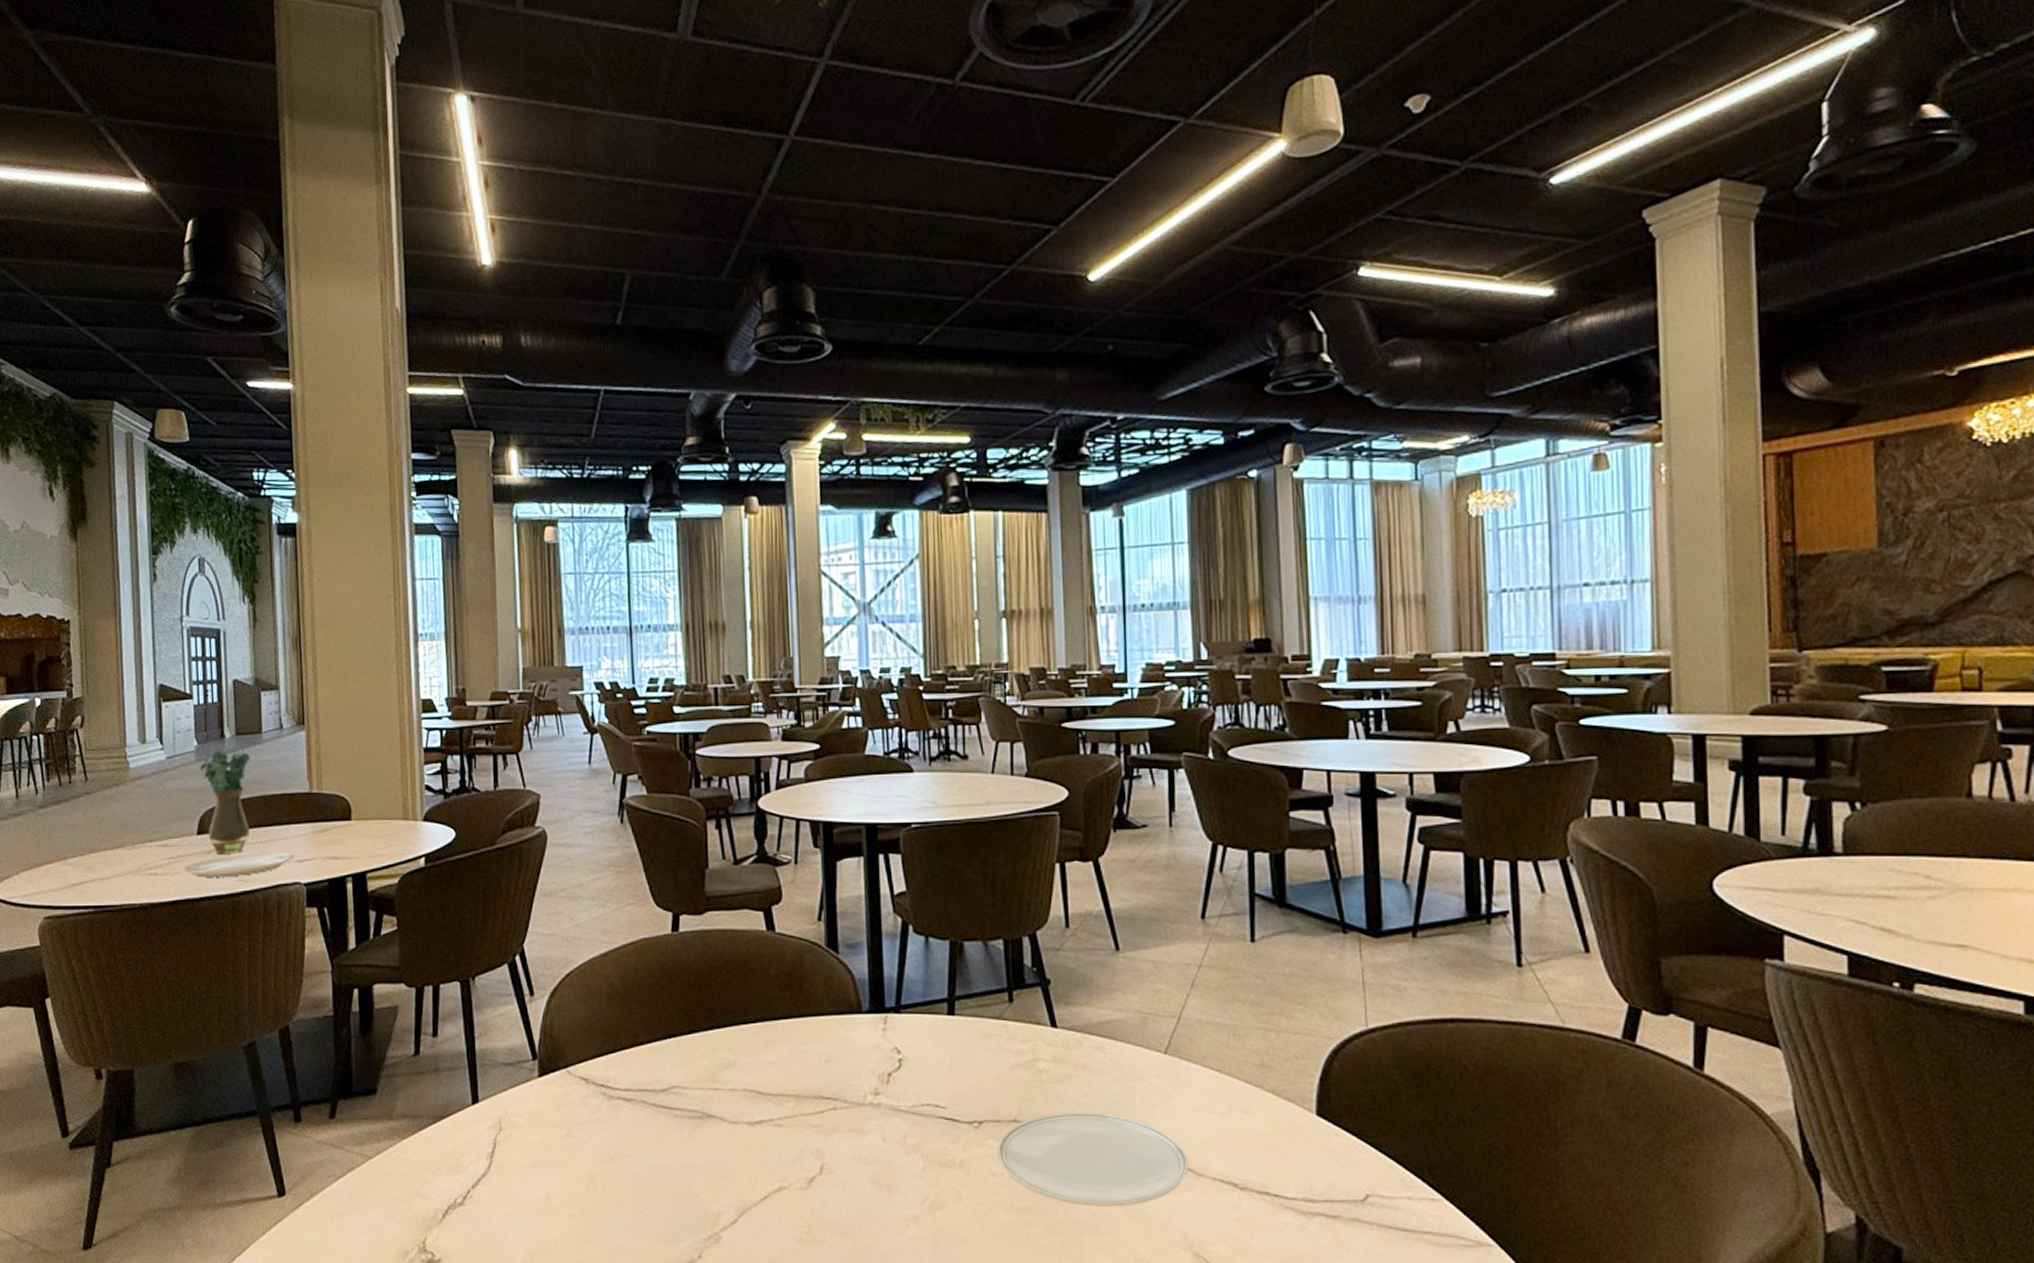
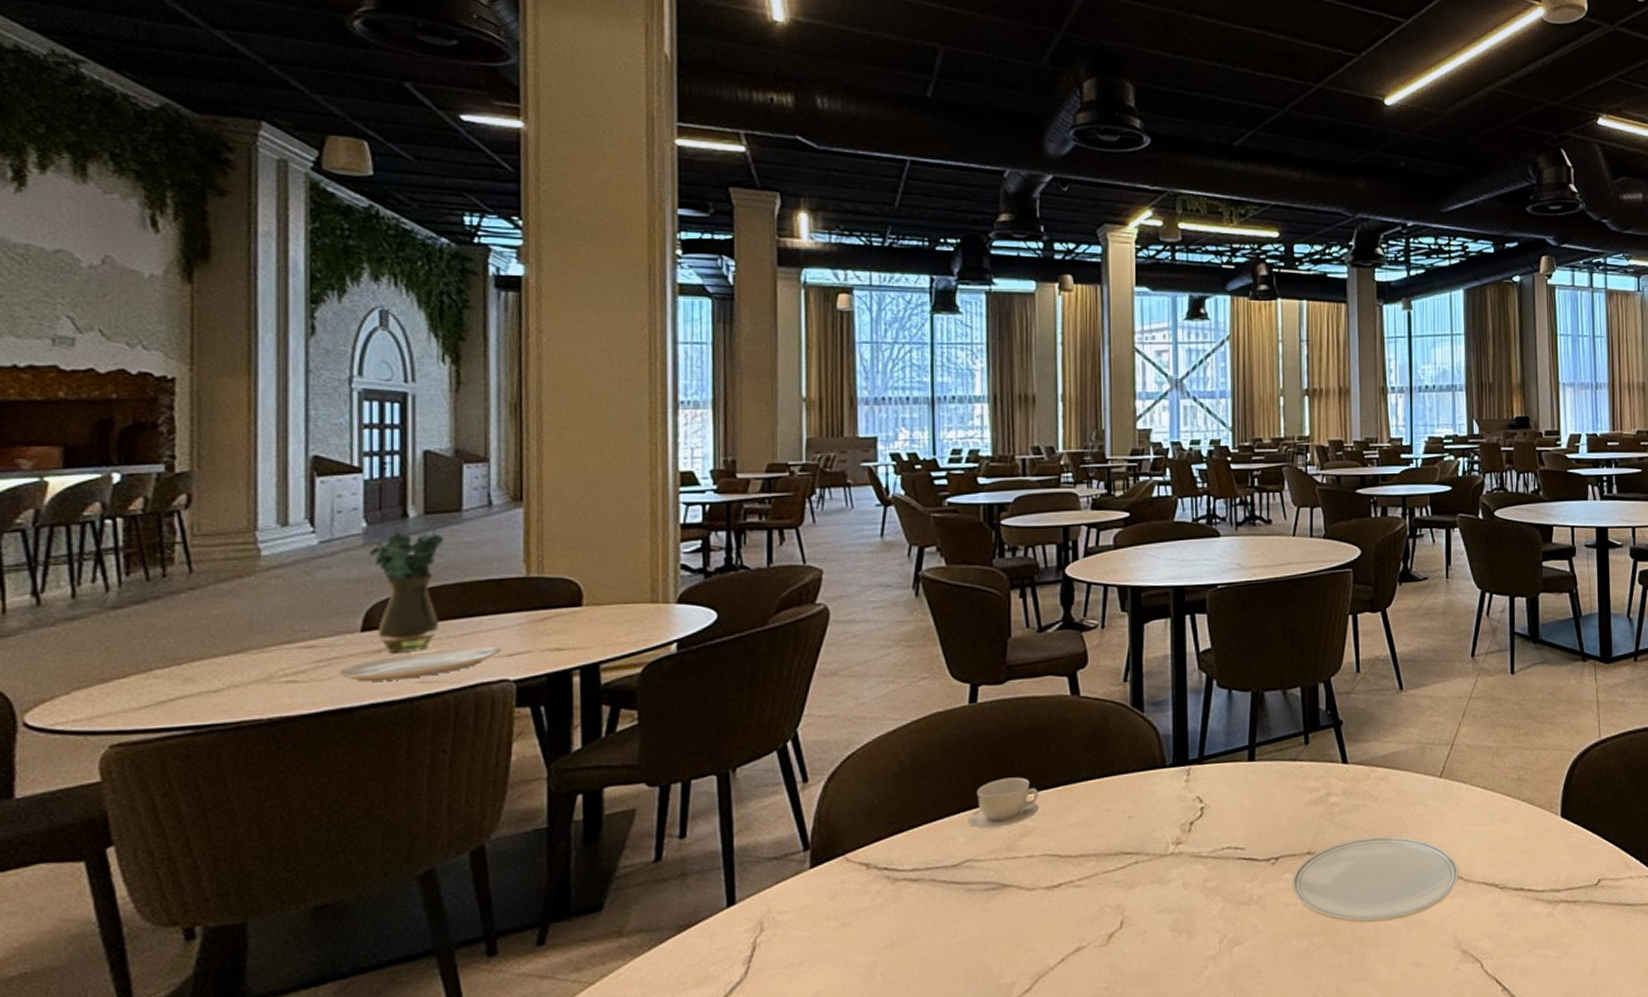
teacup: none [673,1009,739,1057] -> present [967,777,1039,829]

